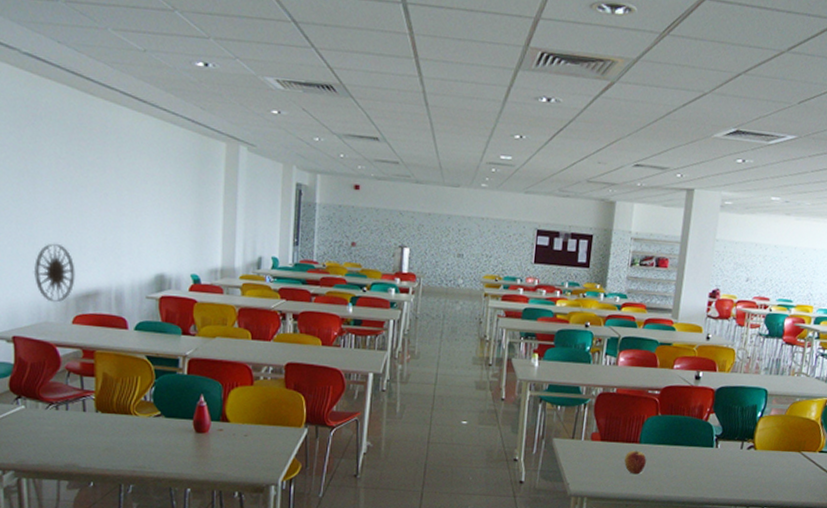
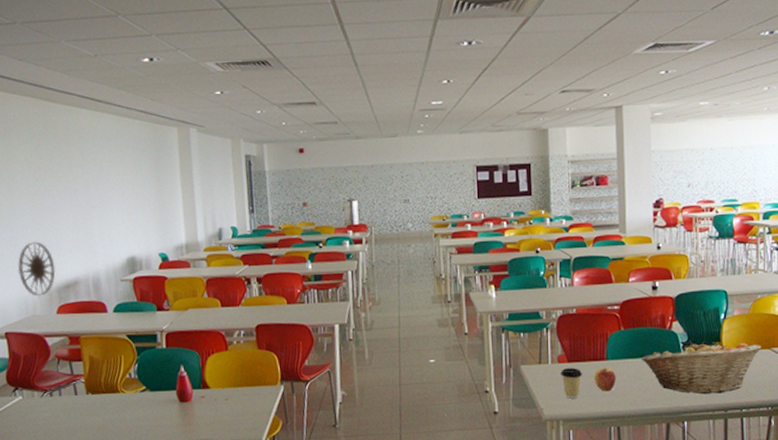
coffee cup: none [592,446,613,477] -> present [561,368,582,399]
fruit basket: none [674,435,792,490] -> present [642,341,761,395]

